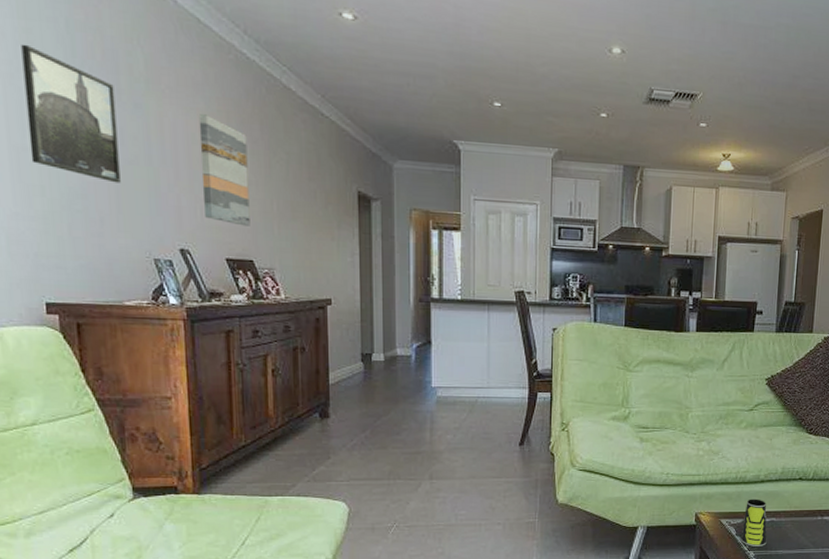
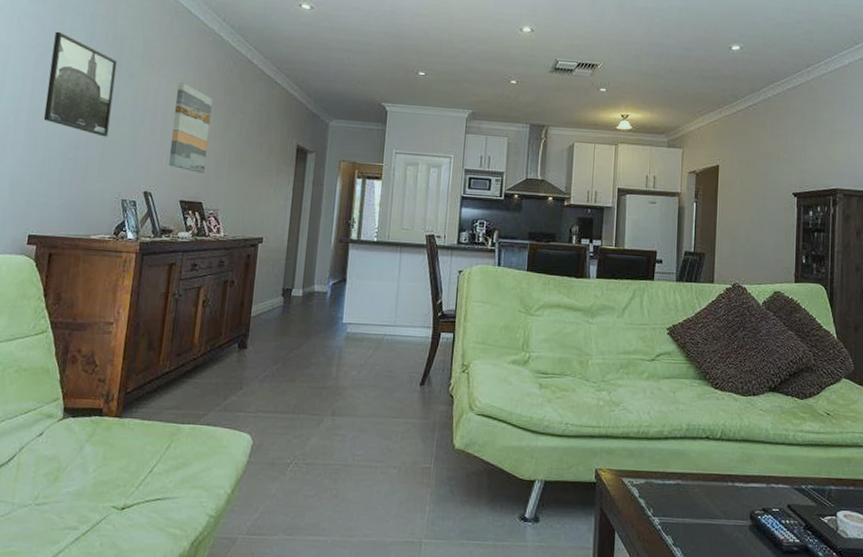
cup: present [740,499,767,547] -> none [644,457,673,513]

